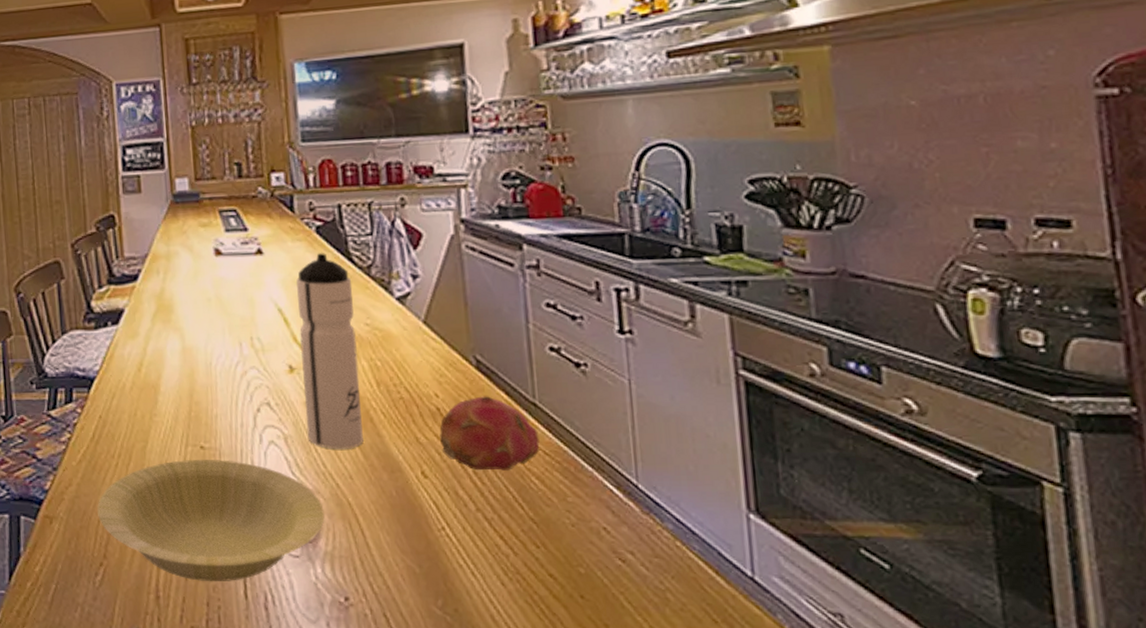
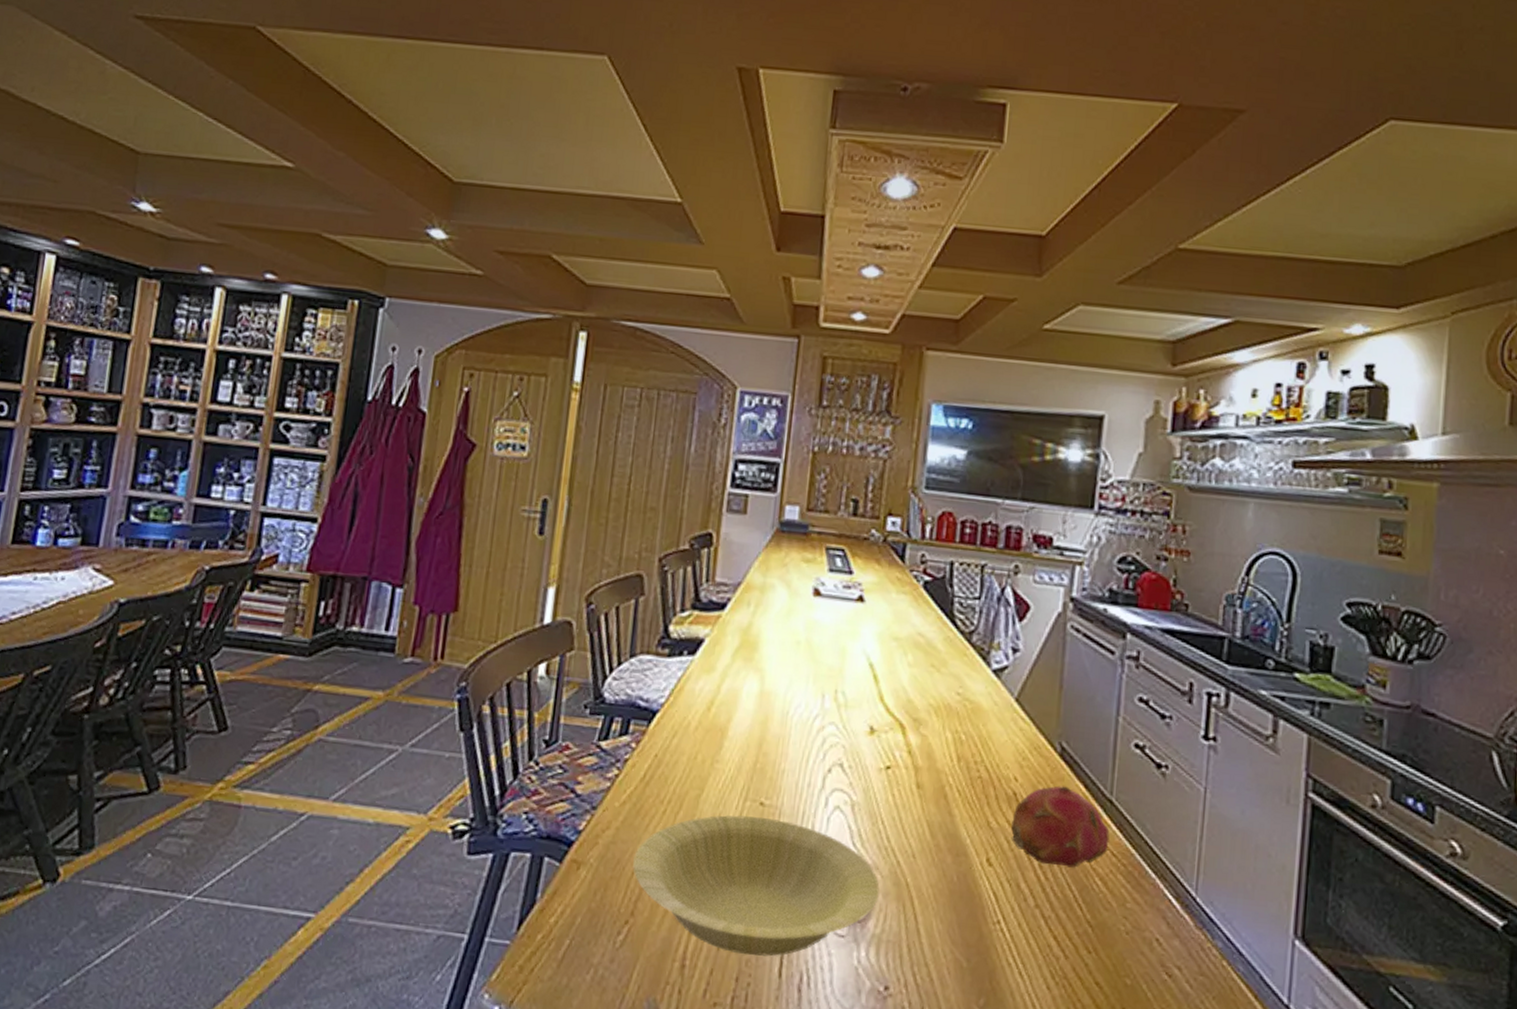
water bottle: present [296,253,363,450] -> none [876,610,951,825]

